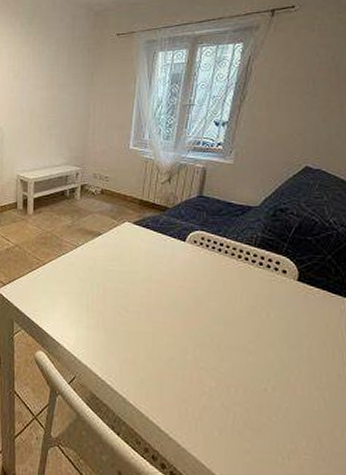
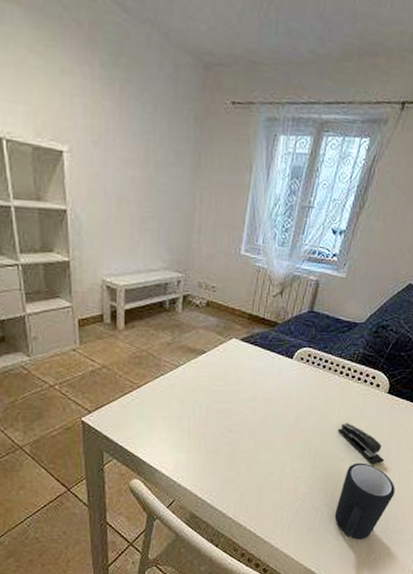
stapler: none [242,311,305,363] -> present [337,423,385,465]
mug: none [250,358,325,457] -> present [334,463,395,540]

